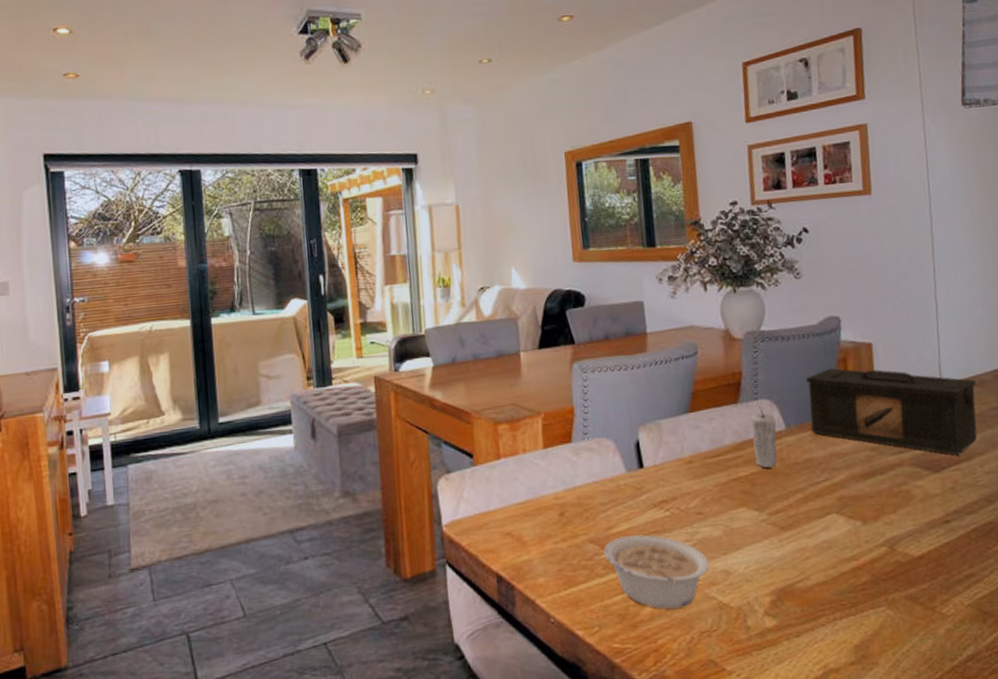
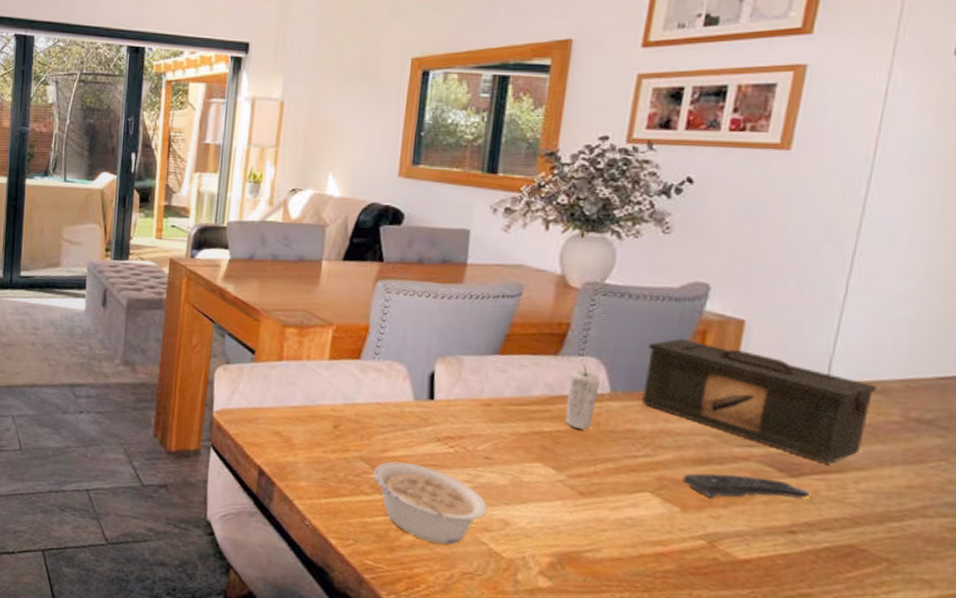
remote control: none [857,478,952,506] -> present [682,473,810,499]

